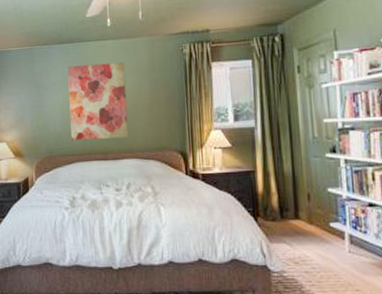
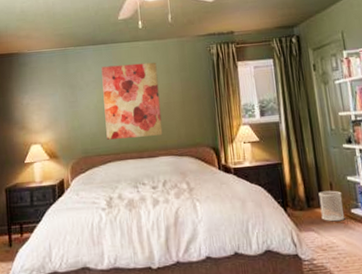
wastebasket: none [294,202,323,235] -> present [318,190,345,222]

